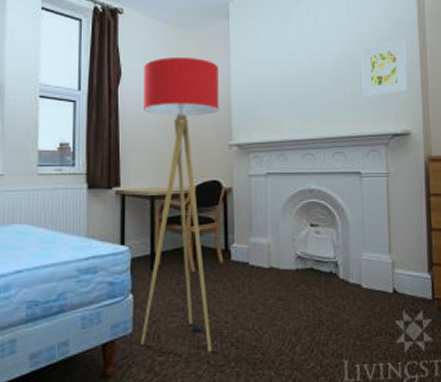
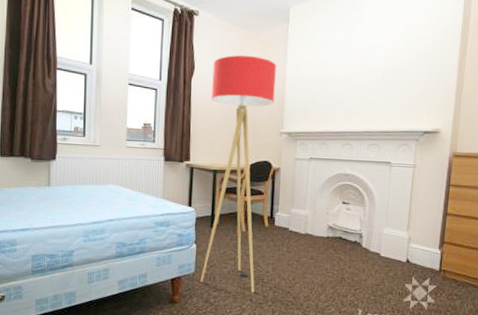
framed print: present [361,40,408,96] -> none [401,47,447,97]

